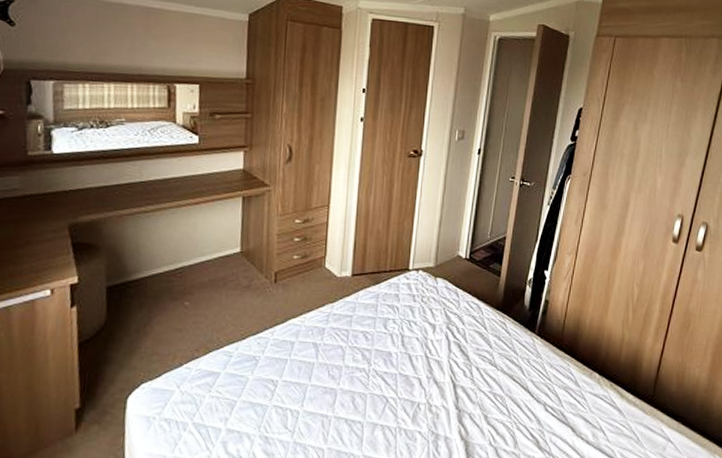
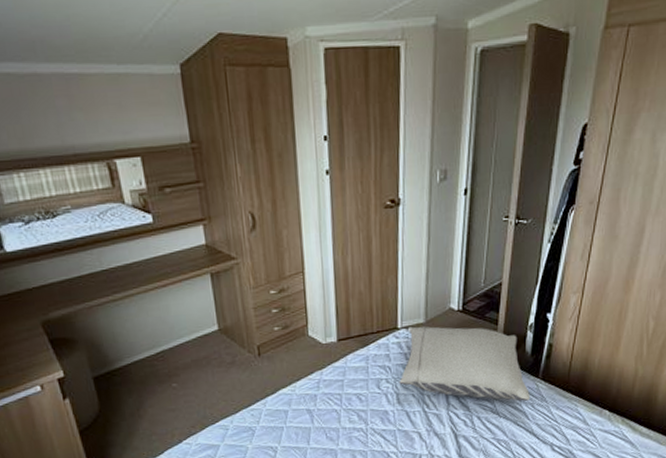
pillow: none [405,269,526,356] -> present [399,326,530,401]

